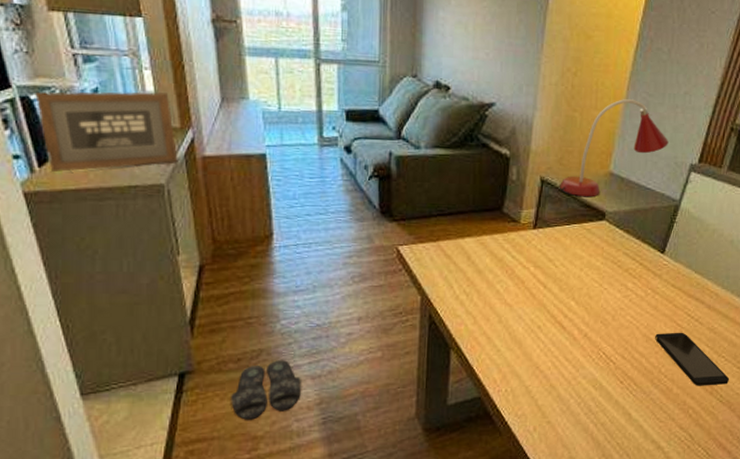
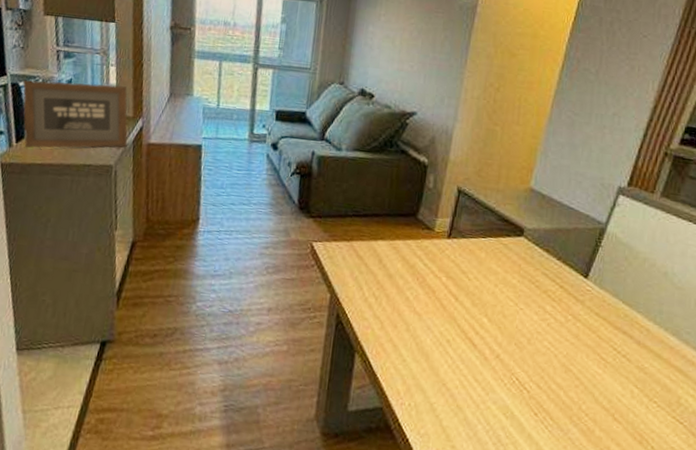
slippers: present [231,360,301,420] -> none [142,340,209,397]
desk lamp: present [560,99,669,198] -> none [477,116,595,212]
phone: present [655,332,730,386] -> none [575,364,663,435]

